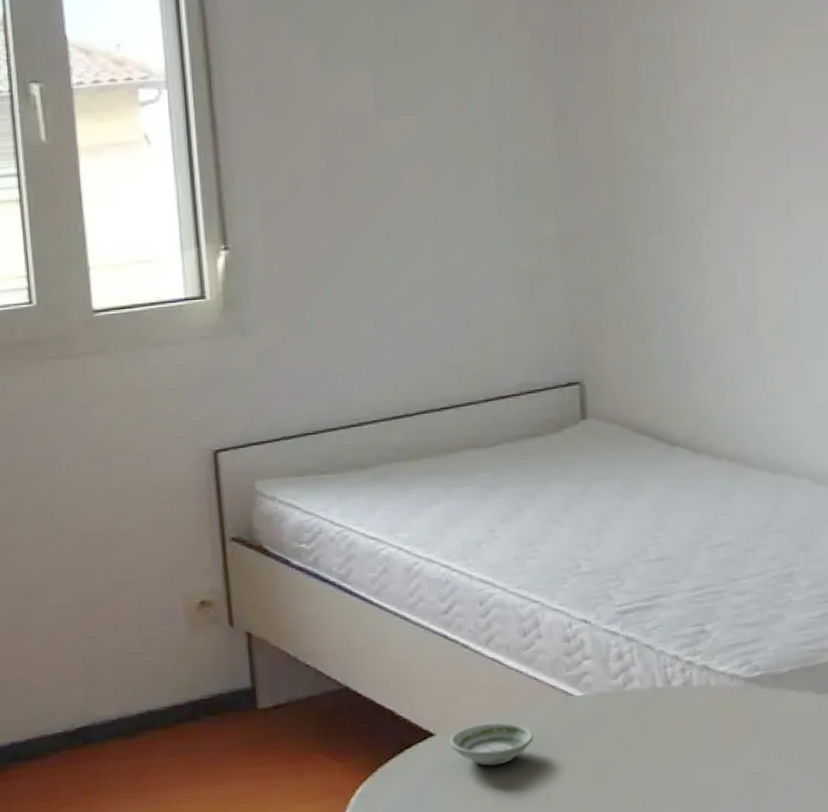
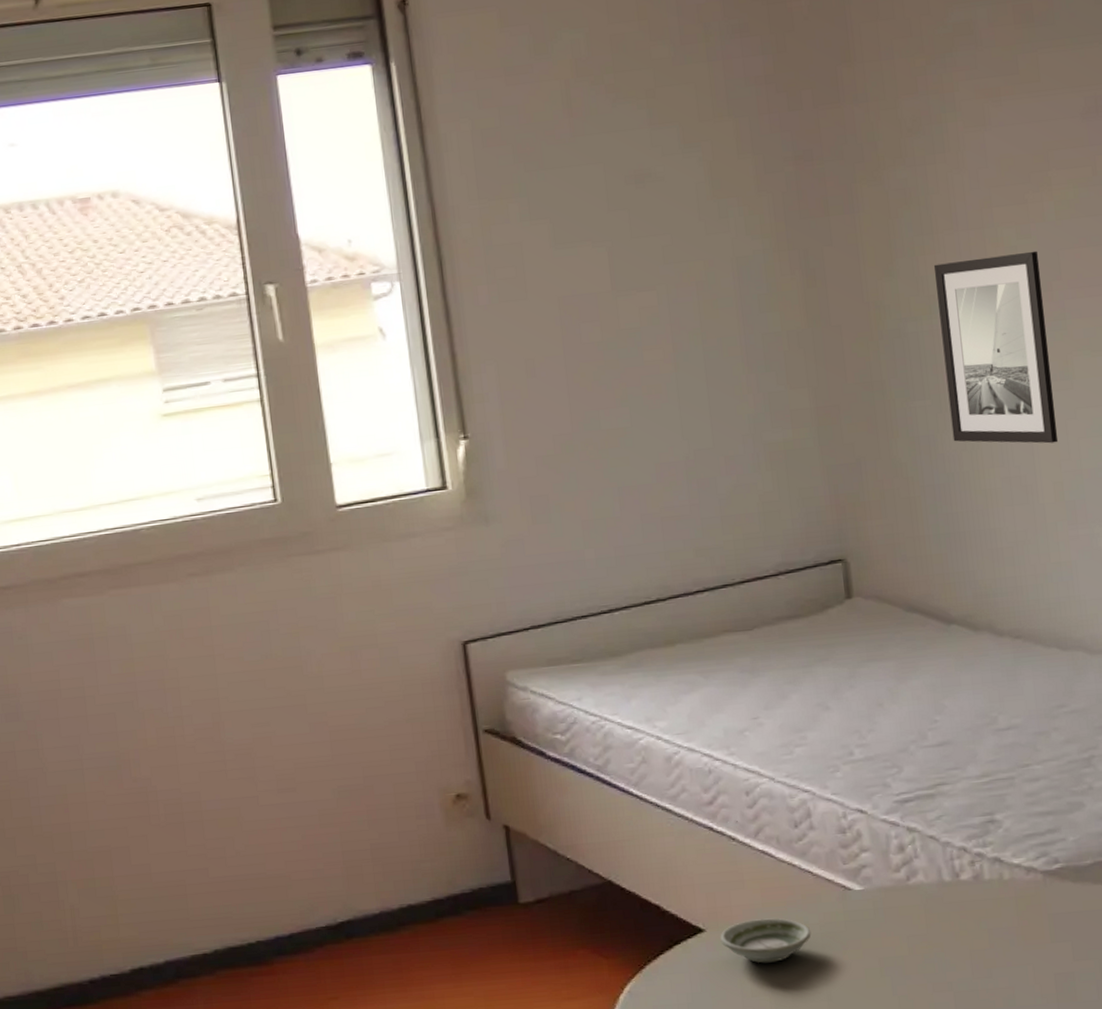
wall art: none [675,101,778,281] -> present [933,250,1059,444]

